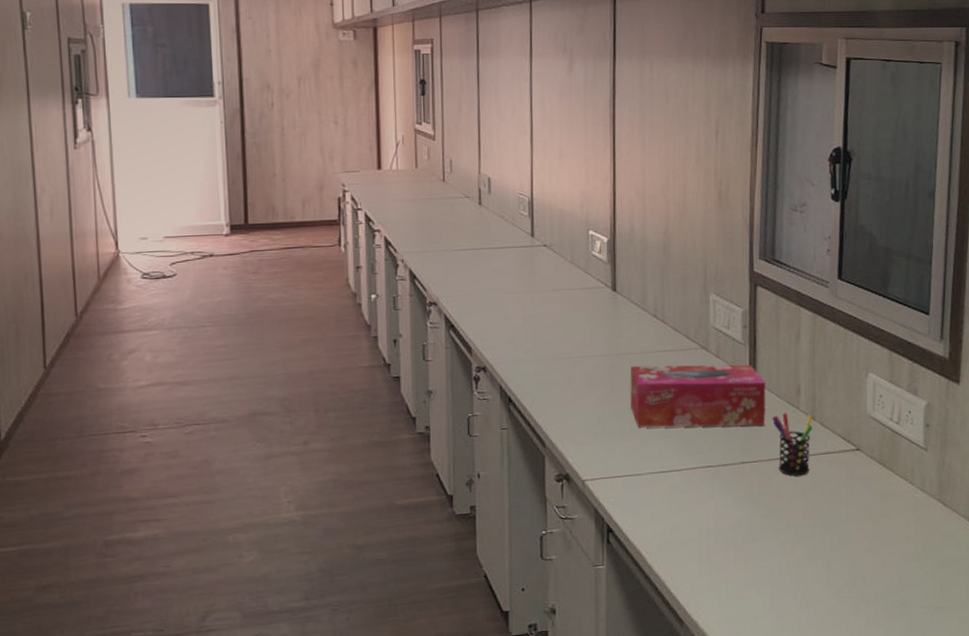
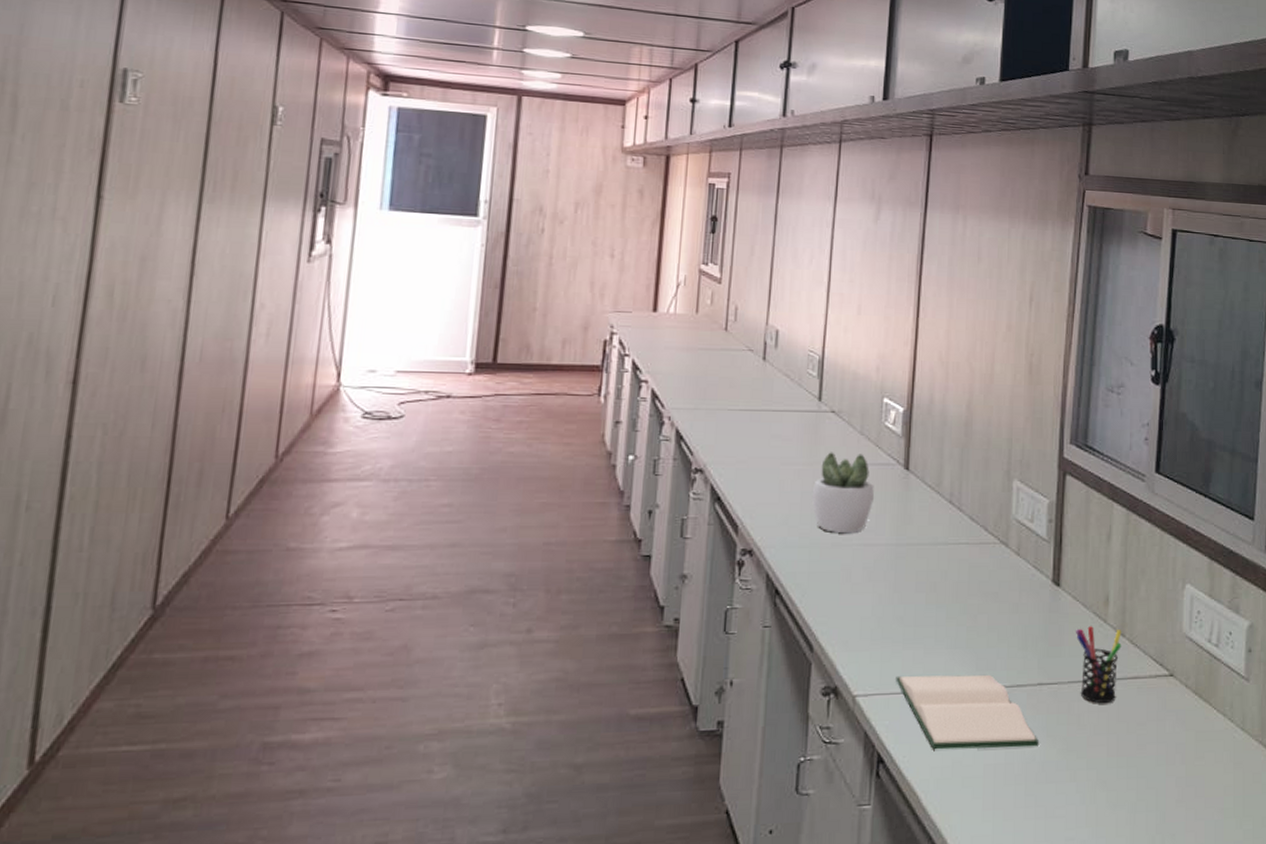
succulent plant: none [532,280,588,348] -> present [811,452,875,532]
hardback book: none [618,457,744,520] -> present [896,674,1039,750]
tissue box: present [630,364,766,428] -> none [916,559,1071,640]

